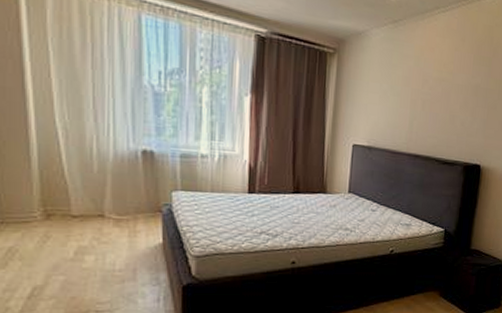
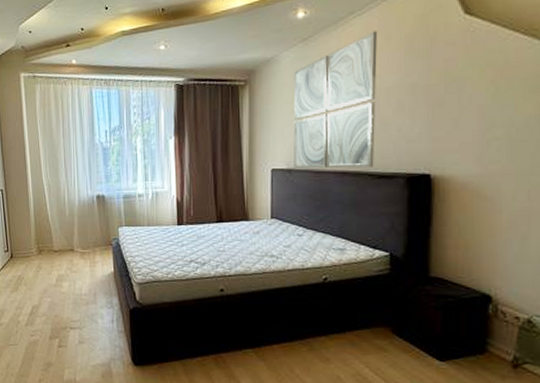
wall art: none [374,30,455,154] -> present [293,31,377,169]

